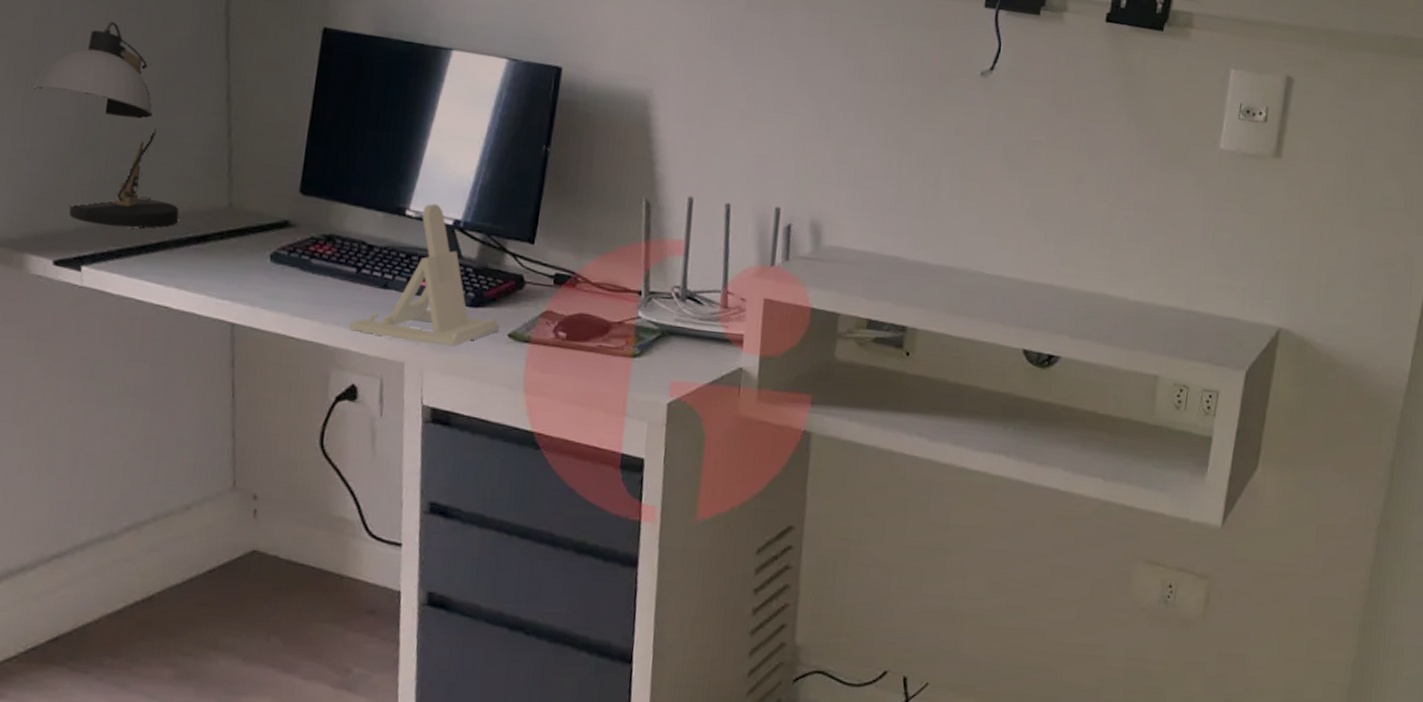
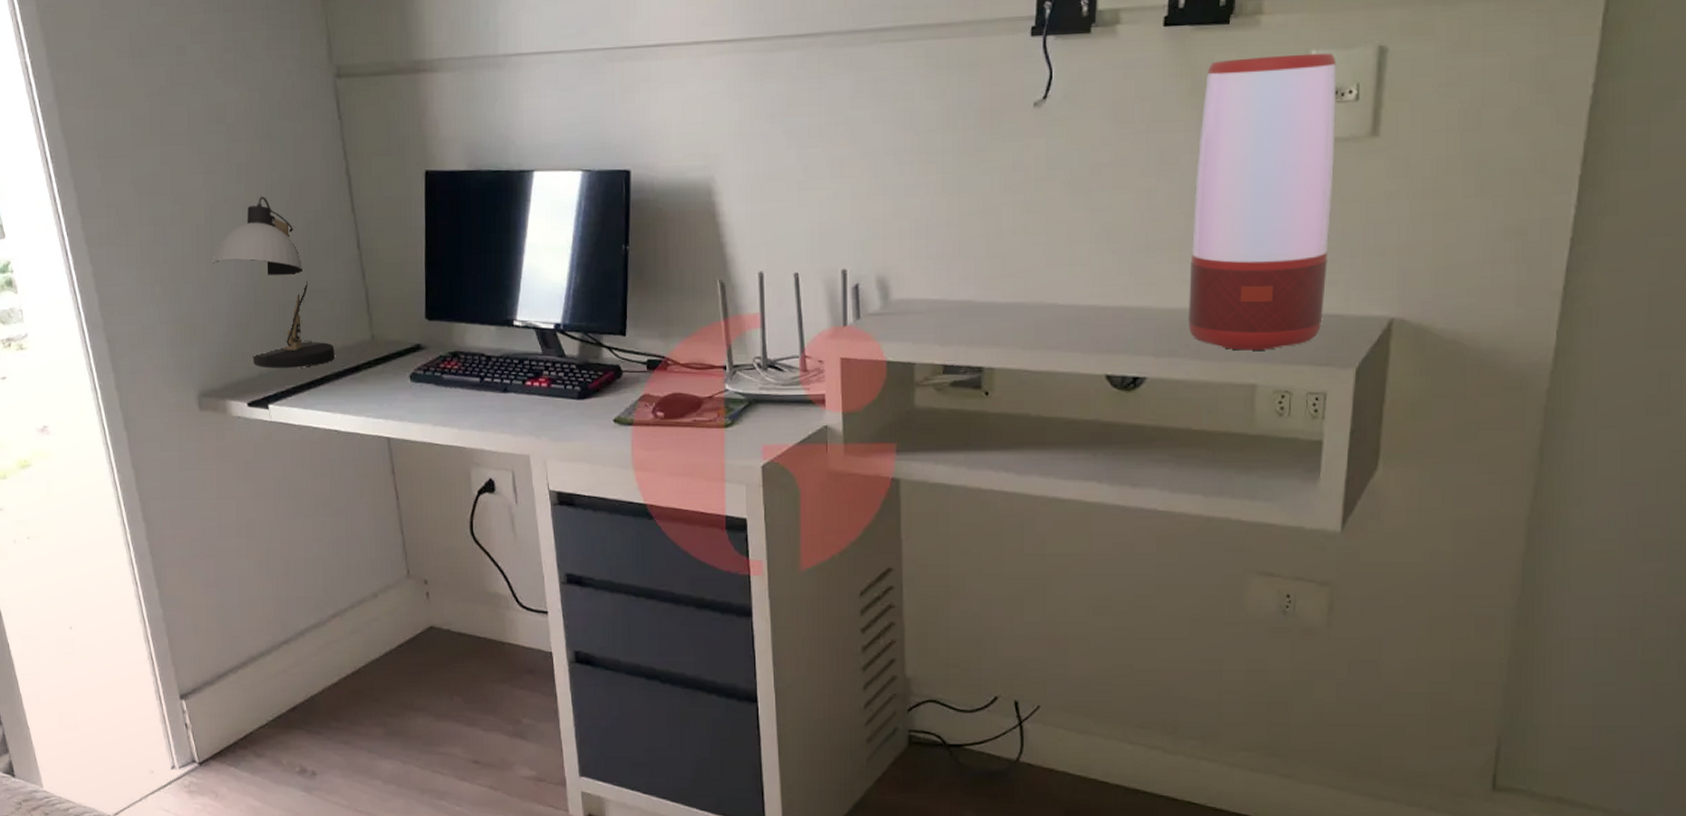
phone stand: present [349,204,500,347] -> none [481,312,606,436]
speaker: none [1103,63,1251,344] -> present [1187,52,1336,351]

